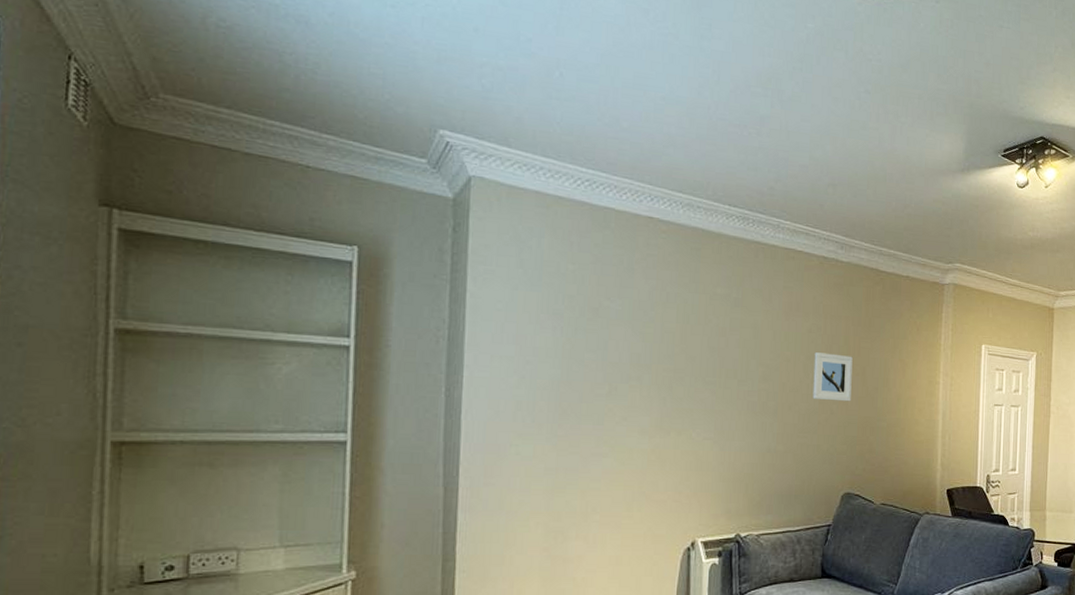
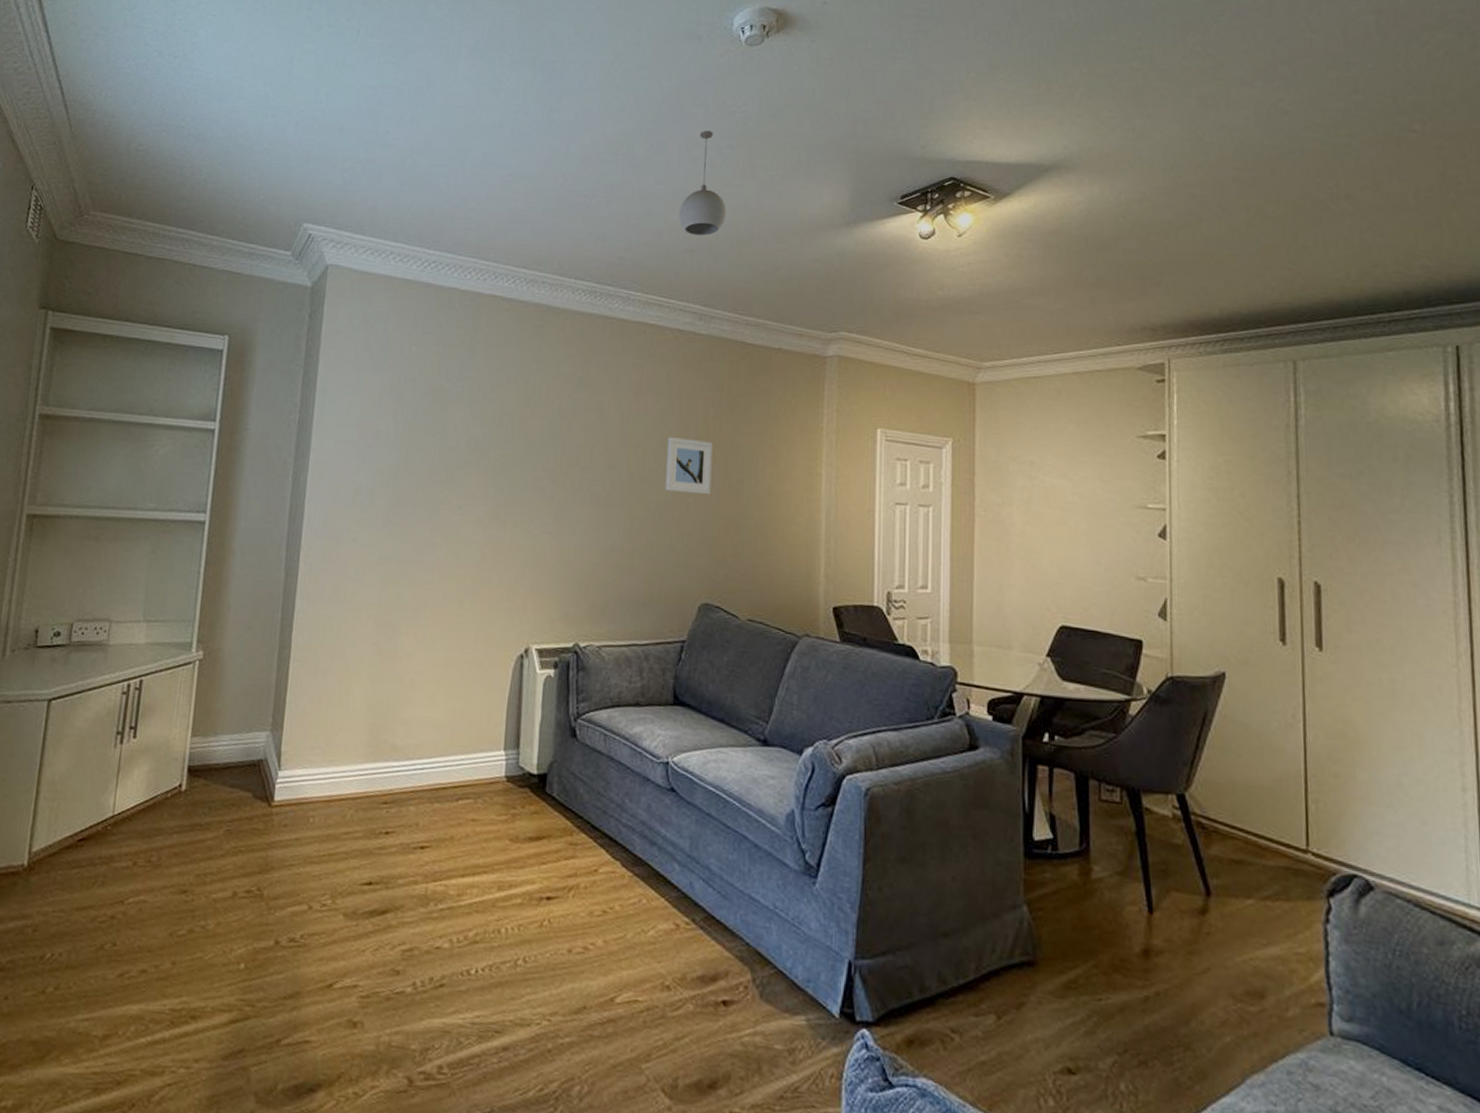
pendant light: none [823,74,864,173] -> present [679,131,726,236]

